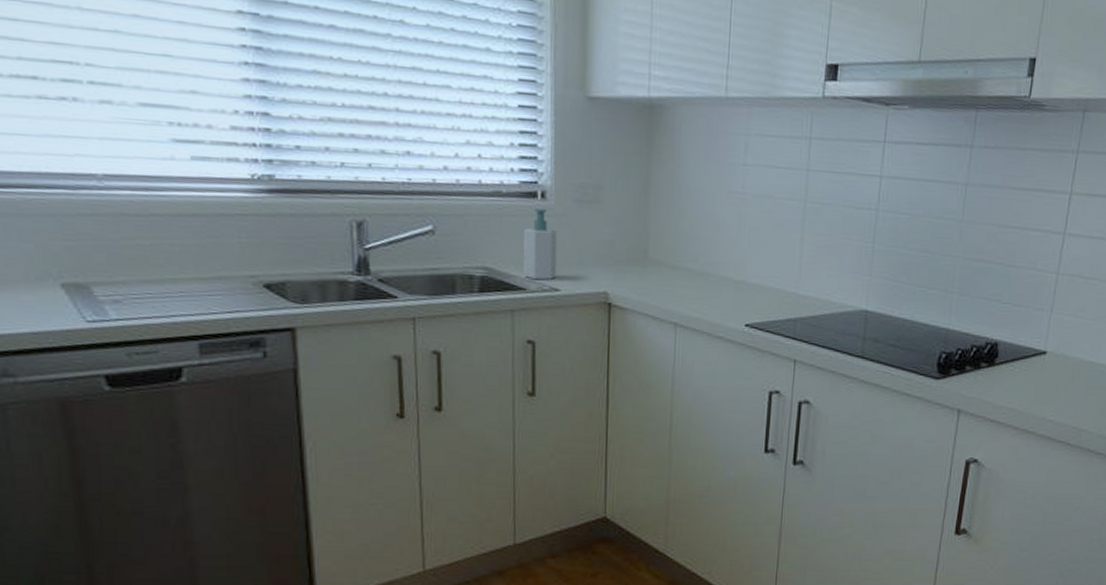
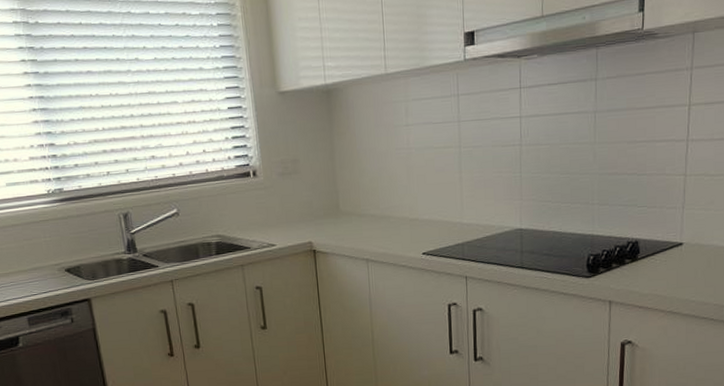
soap bottle: present [522,209,558,280] -> none [243,184,272,240]

